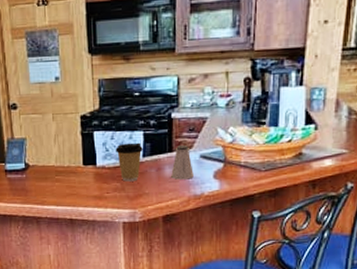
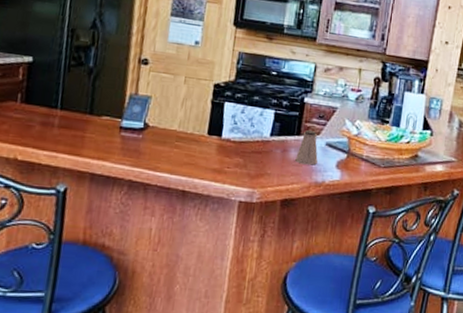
coffee cup: present [115,142,143,182] -> none [244,119,272,160]

